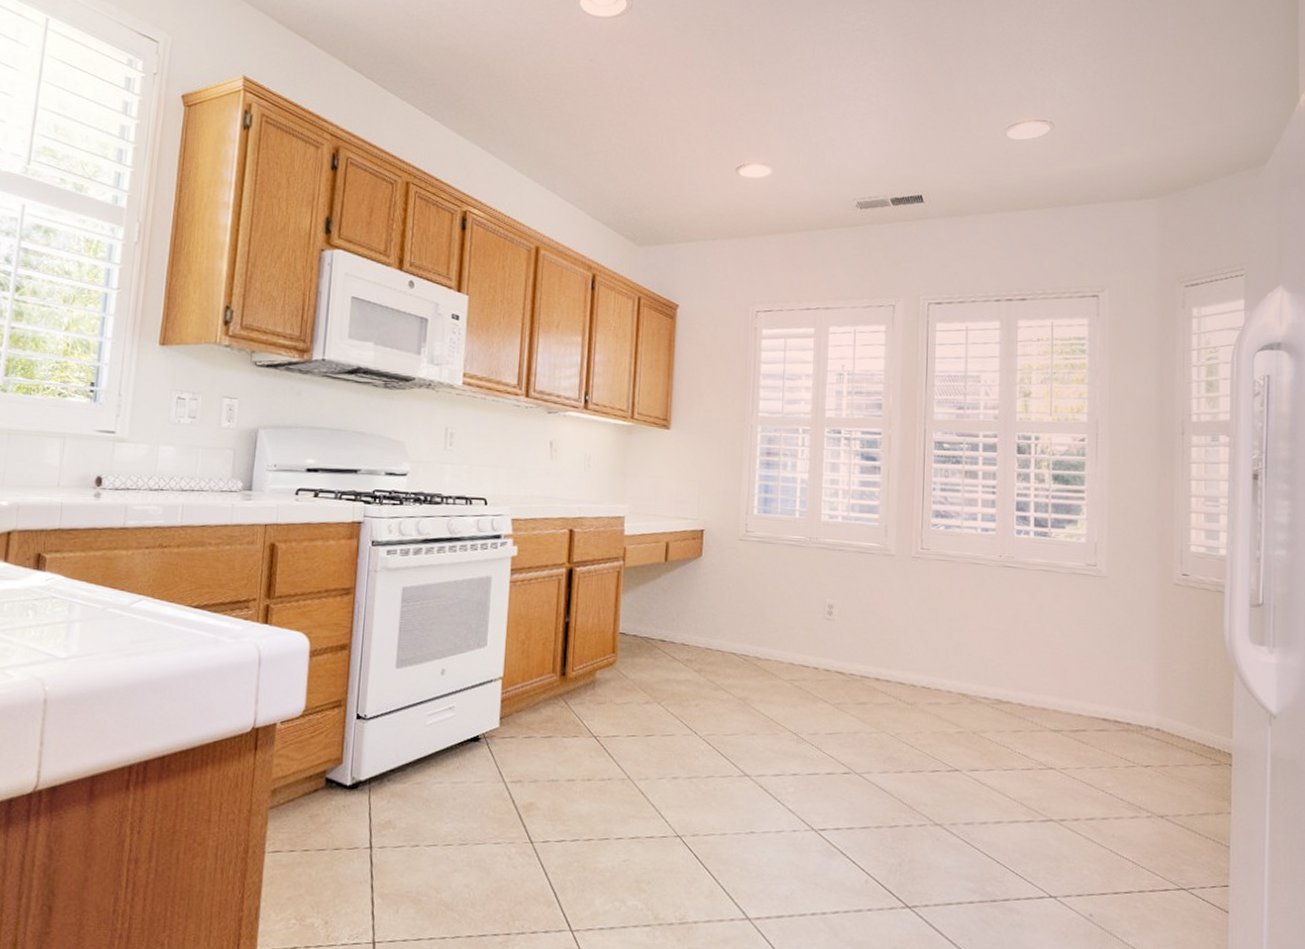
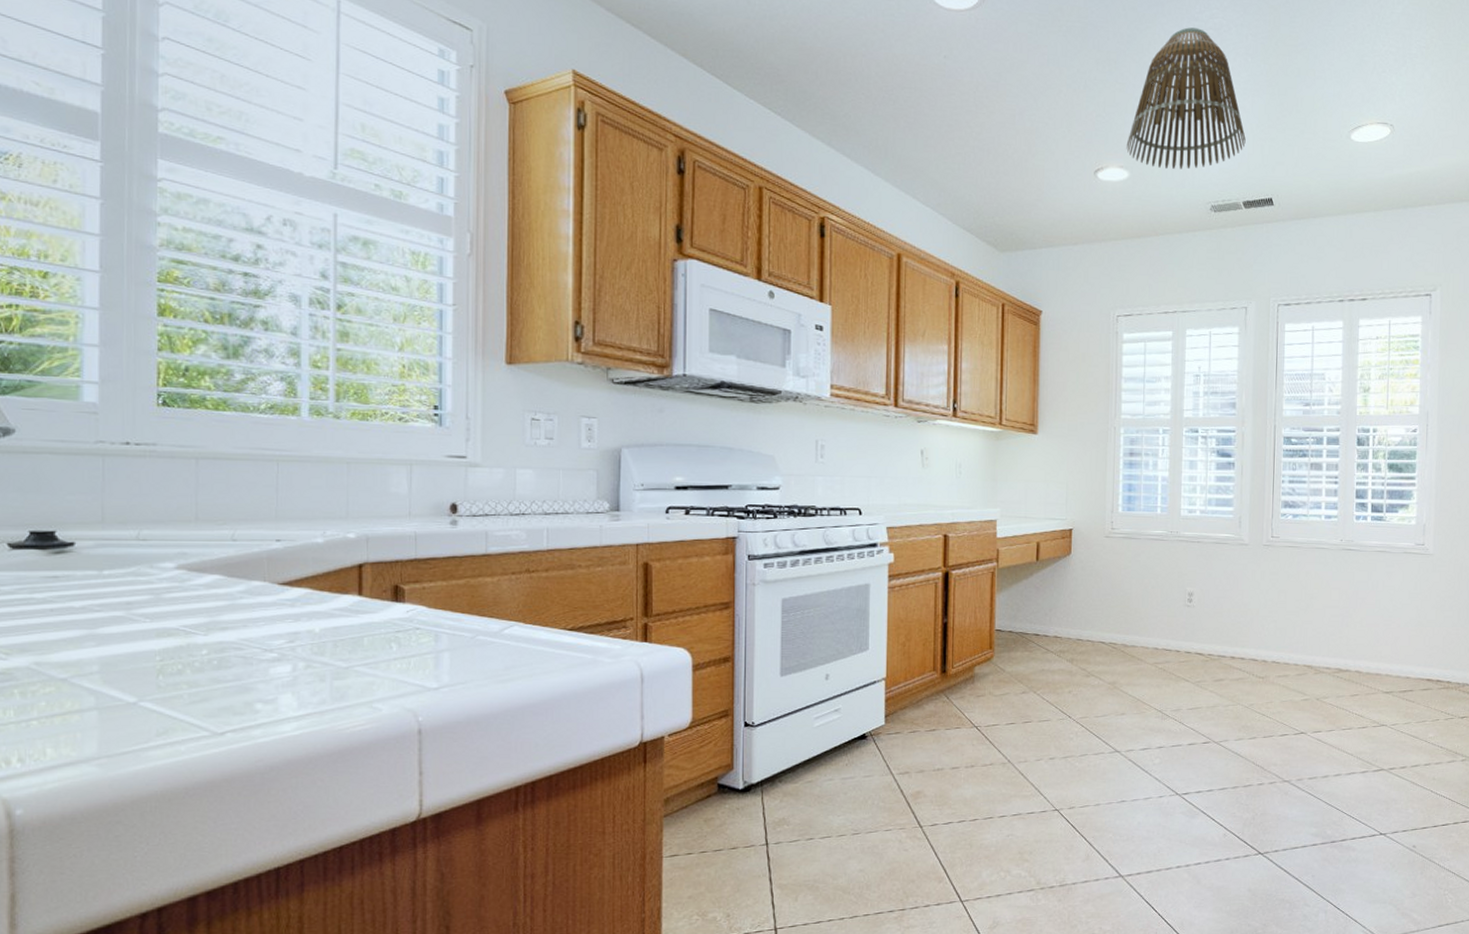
lamp shade: none [769,29,894,167] -> present [1126,27,1246,170]

